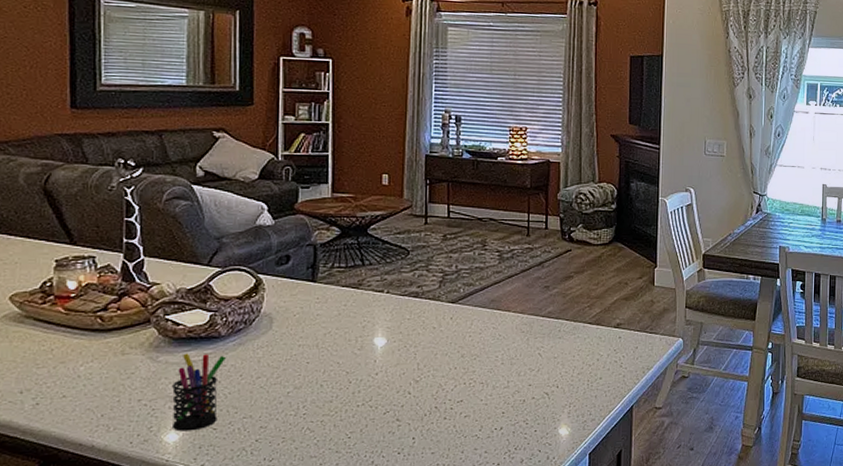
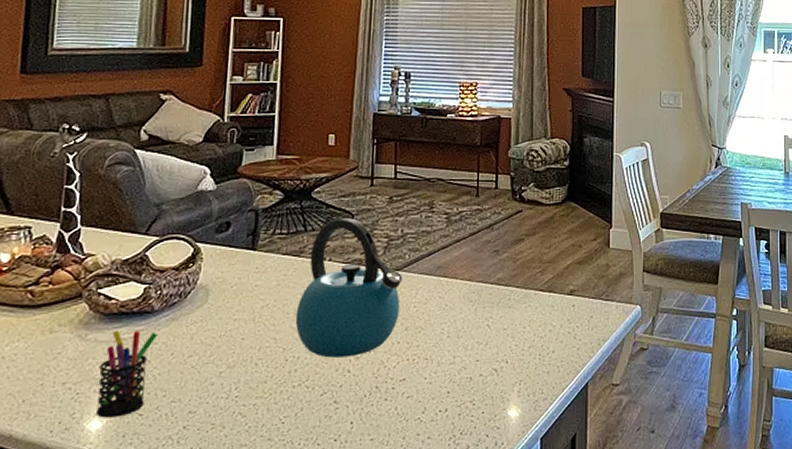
kettle: none [357,254,458,381] -> present [295,218,403,358]

